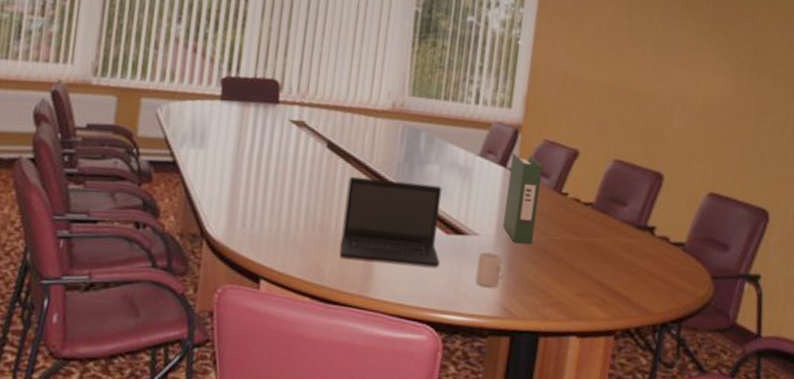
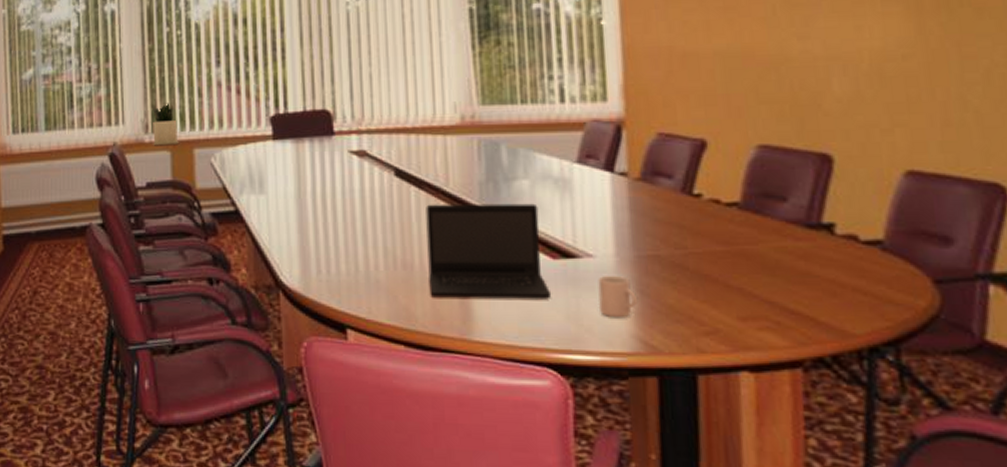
planter: none [98,49,129,92] -> present [151,103,180,146]
binder: present [502,153,542,245] -> none [618,154,666,262]

